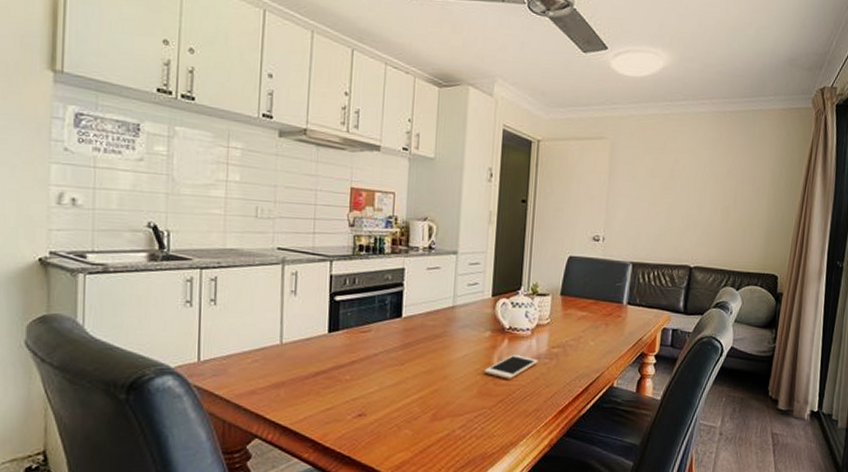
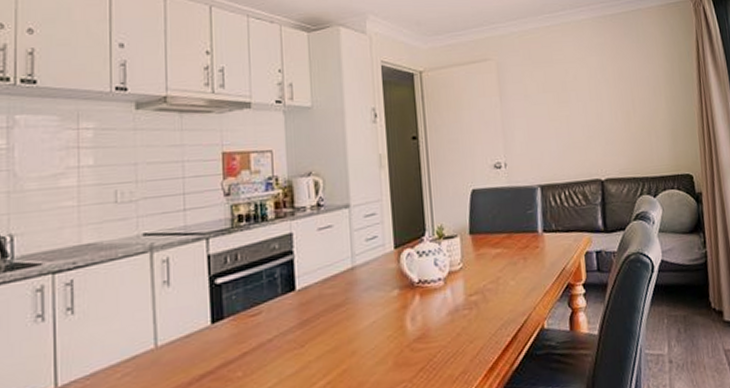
cell phone: present [483,355,538,379] -> none [397,311,457,342]

